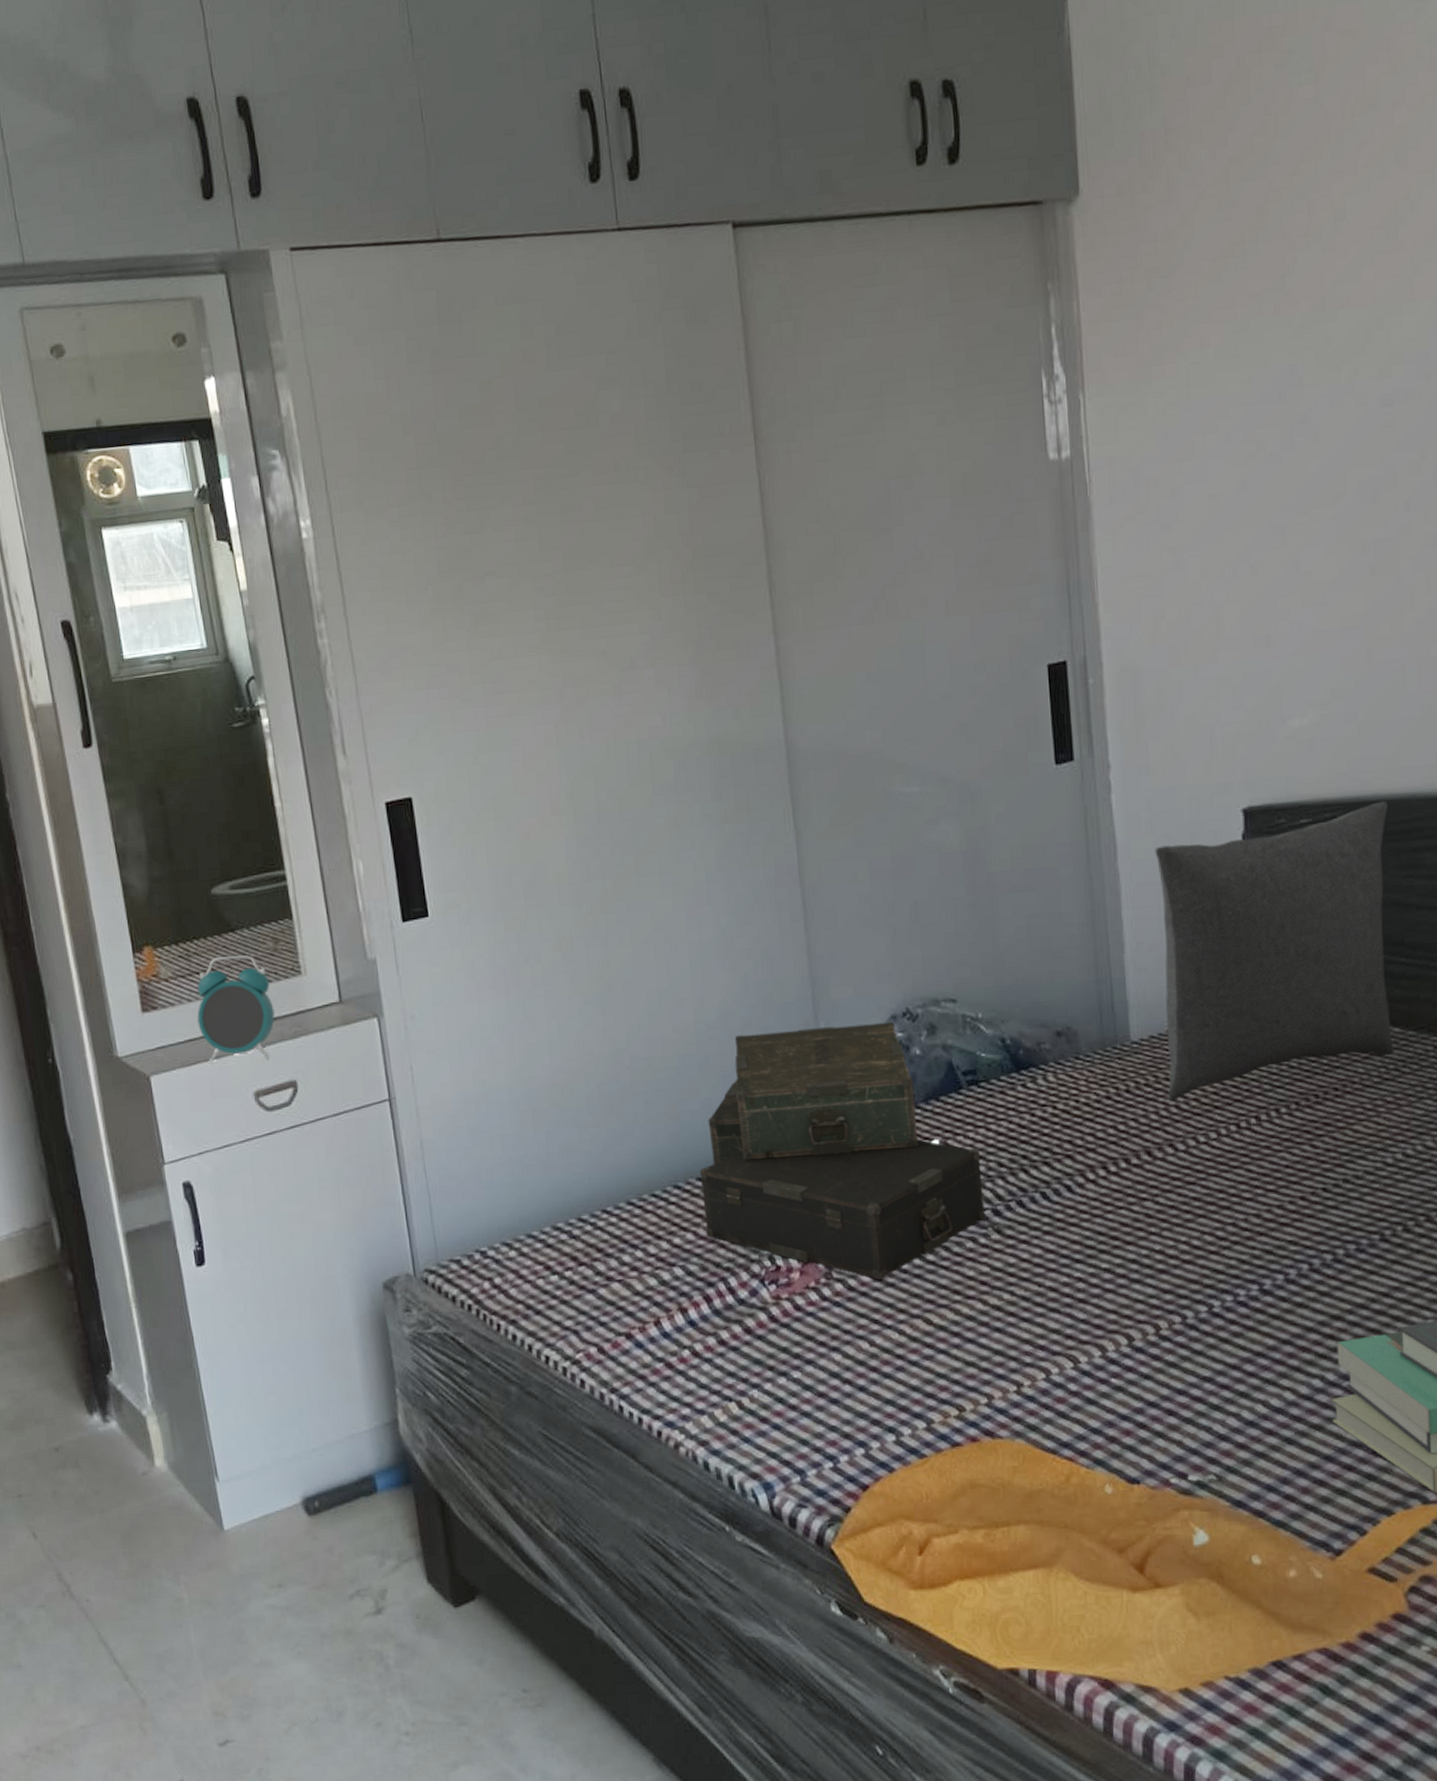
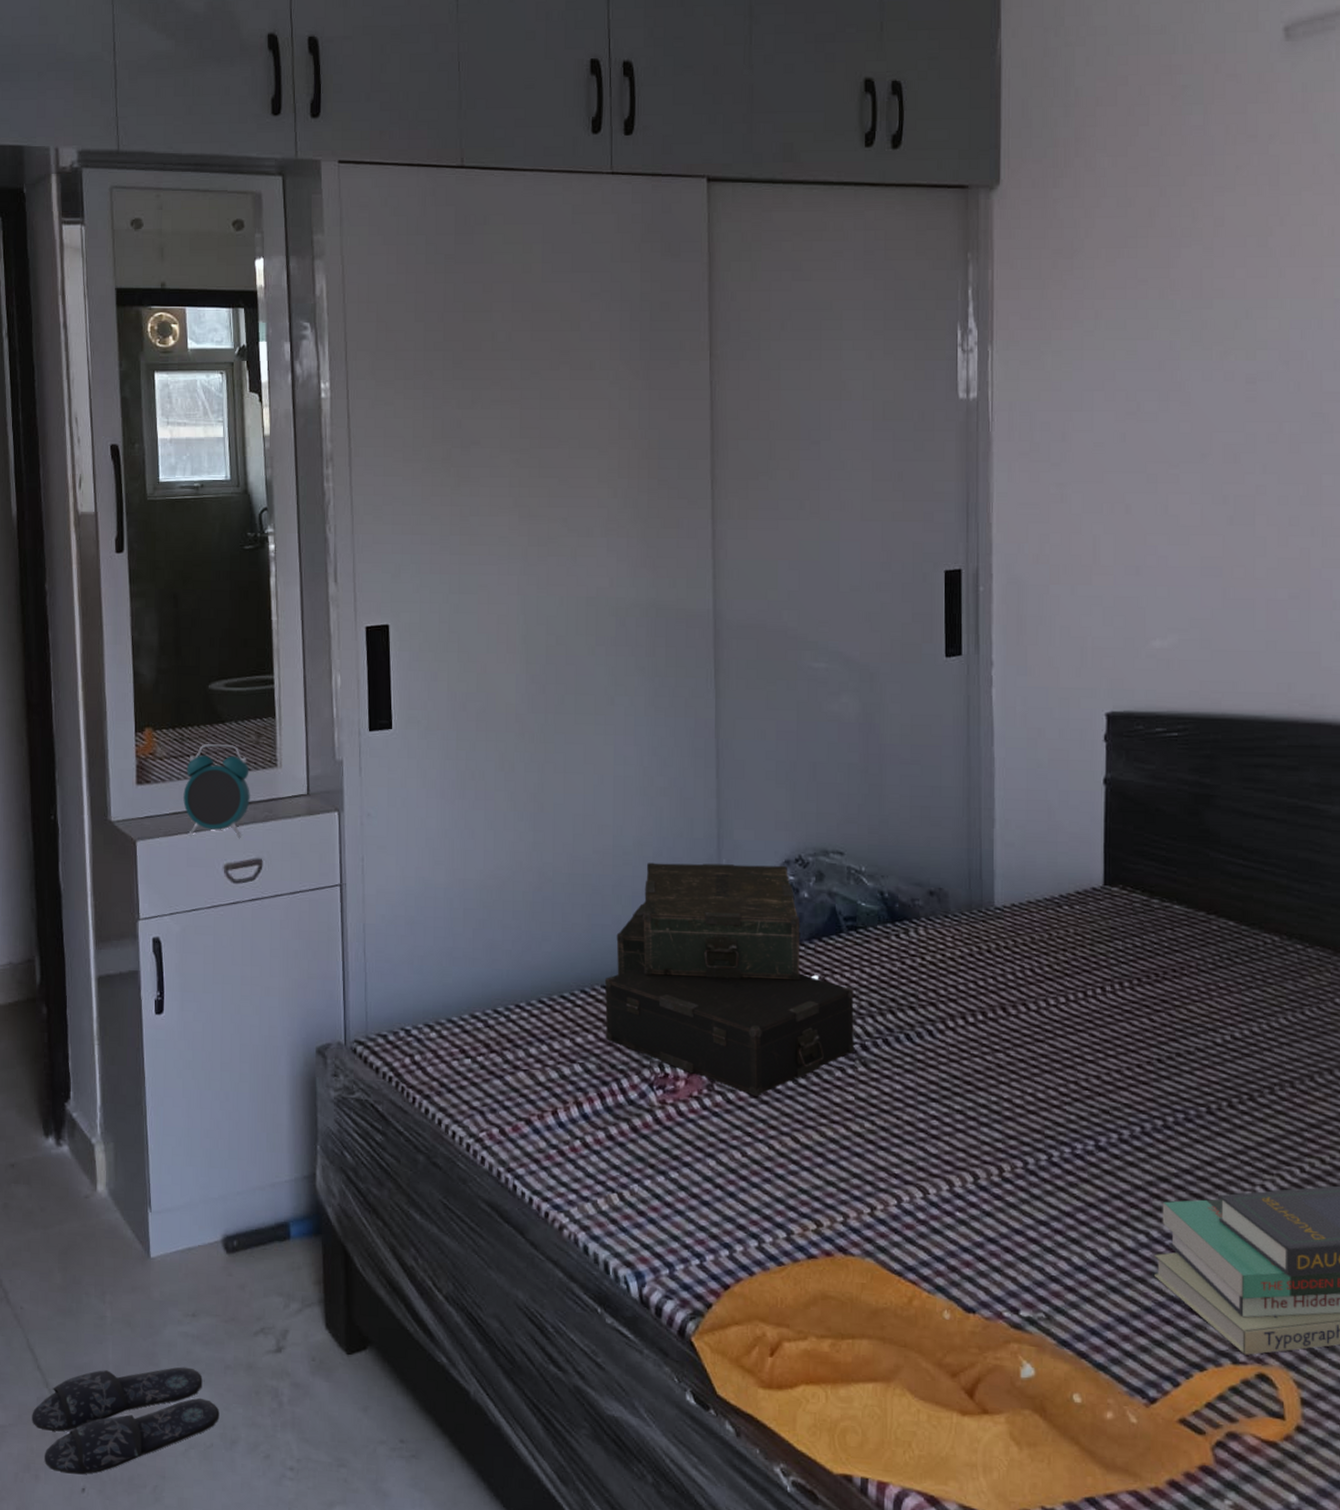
slippers: none [114,1641,322,1767] -> present [32,1367,220,1475]
pillow: present [1154,801,1394,1103] -> none [1025,720,1234,966]

